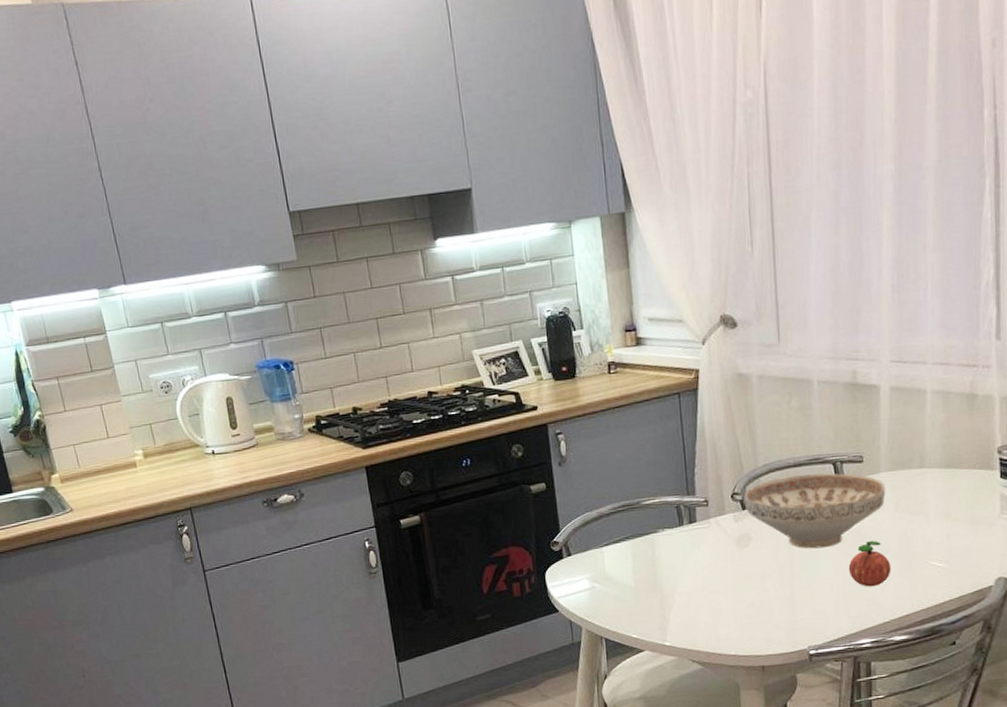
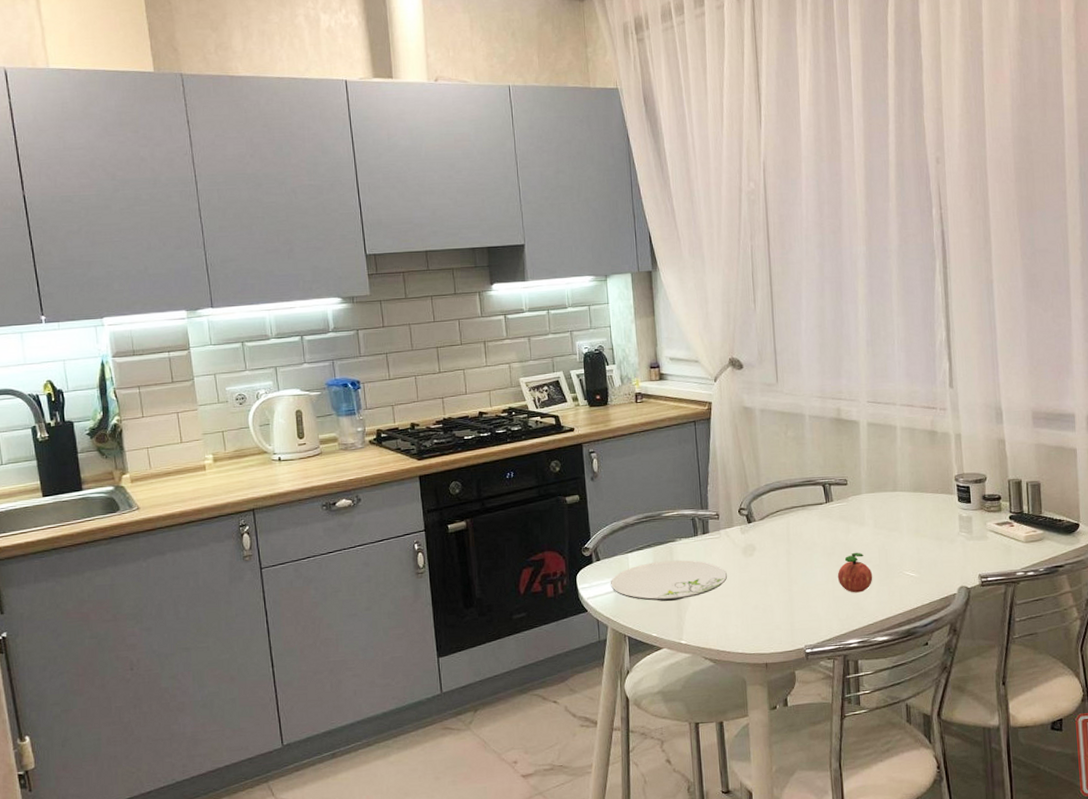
plate: none [583,553,719,600] -> present [610,560,728,601]
decorative bowl: present [743,473,886,549] -> none [749,493,867,559]

